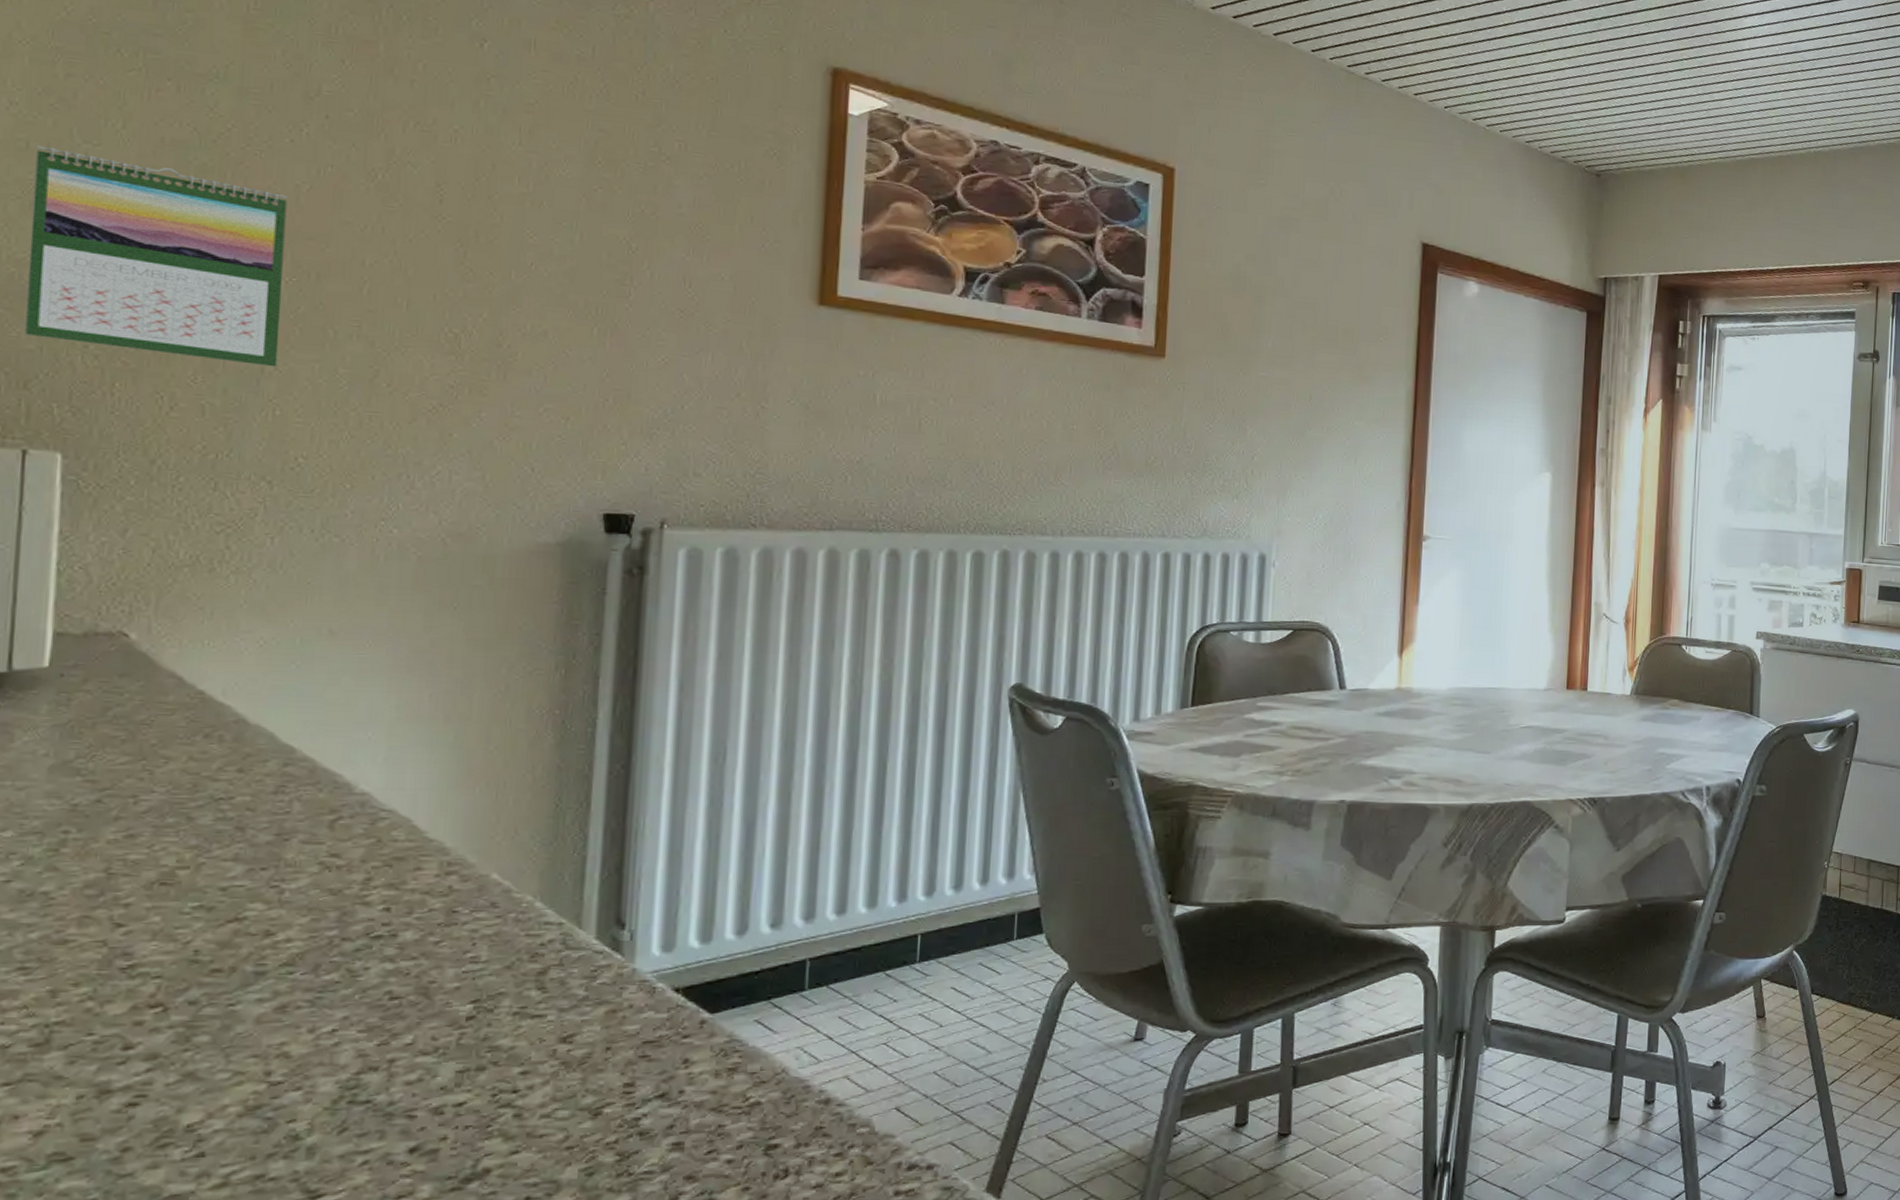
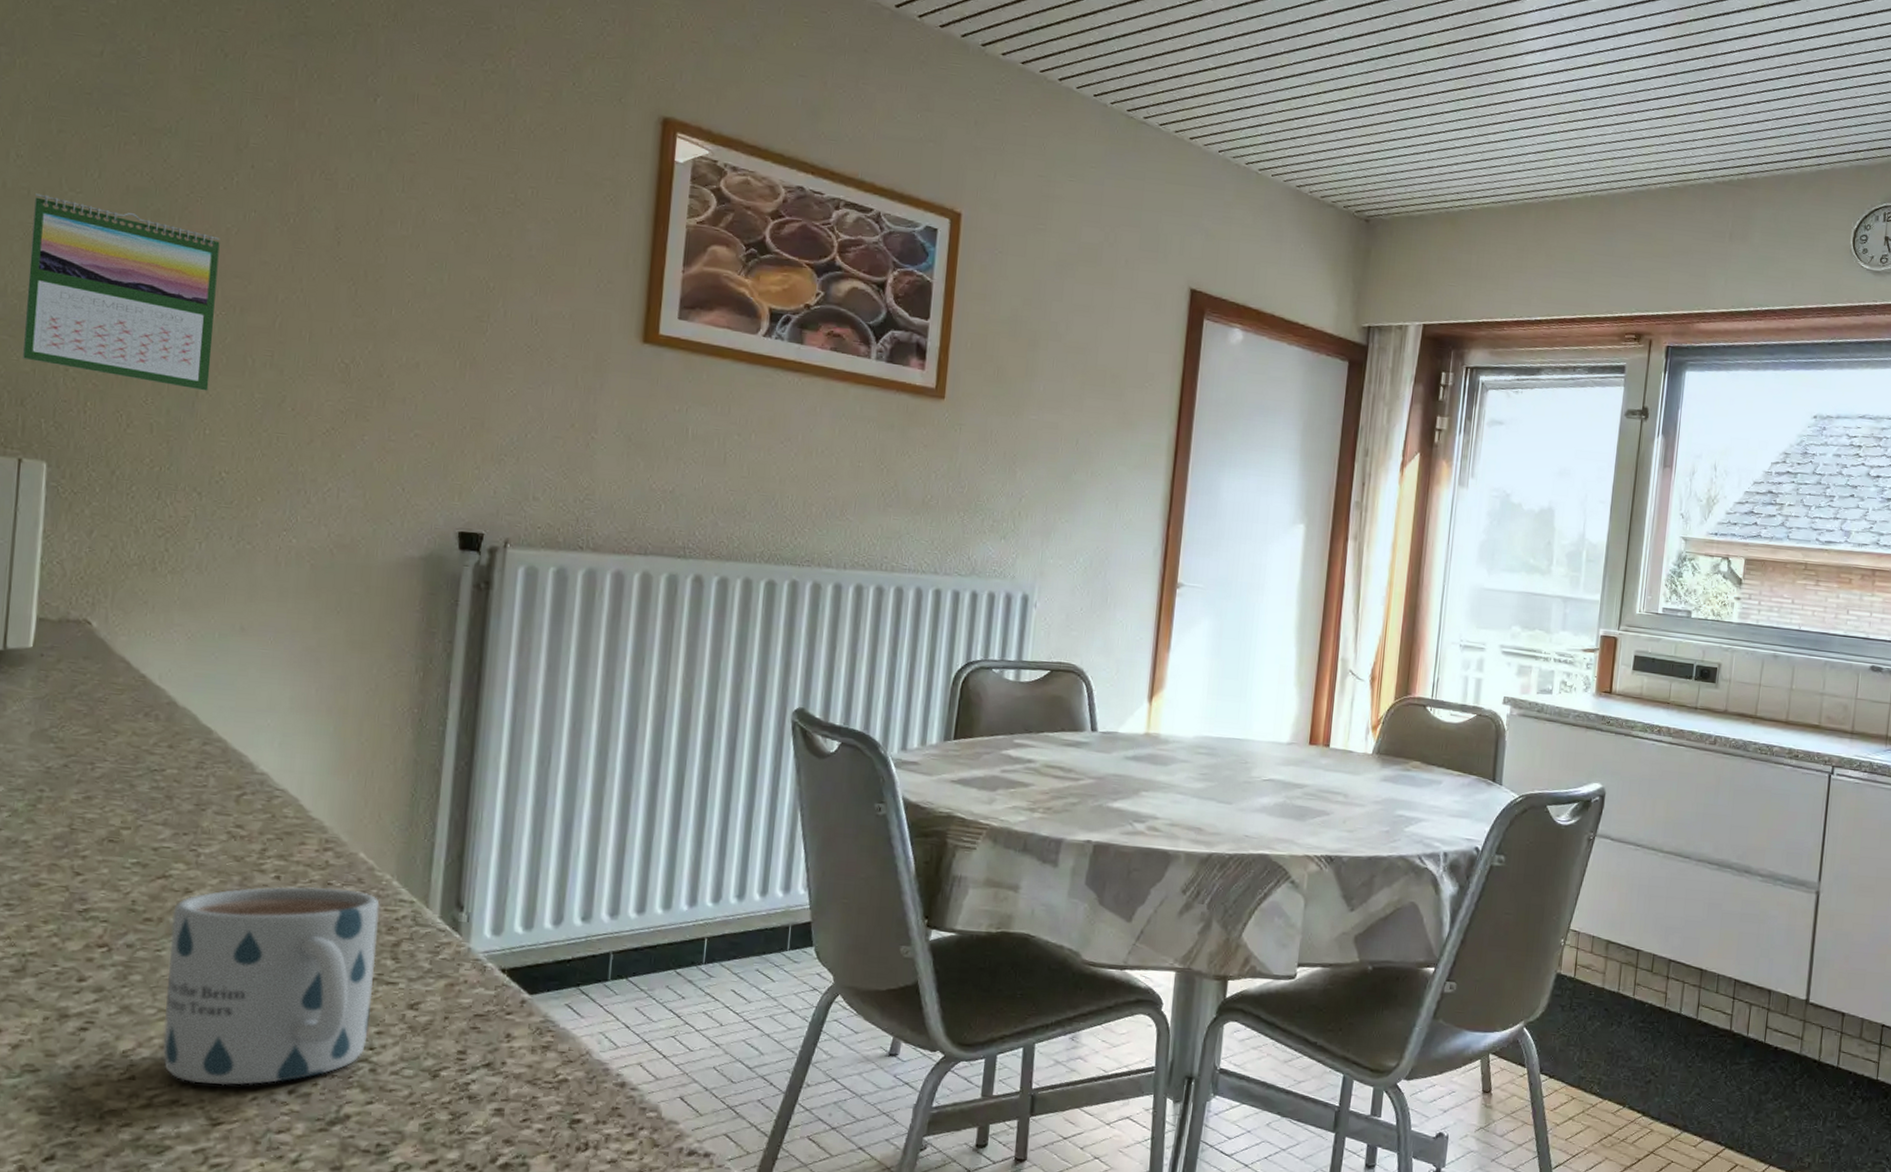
mug: none [240,916,519,1153] -> present [162,886,380,1086]

